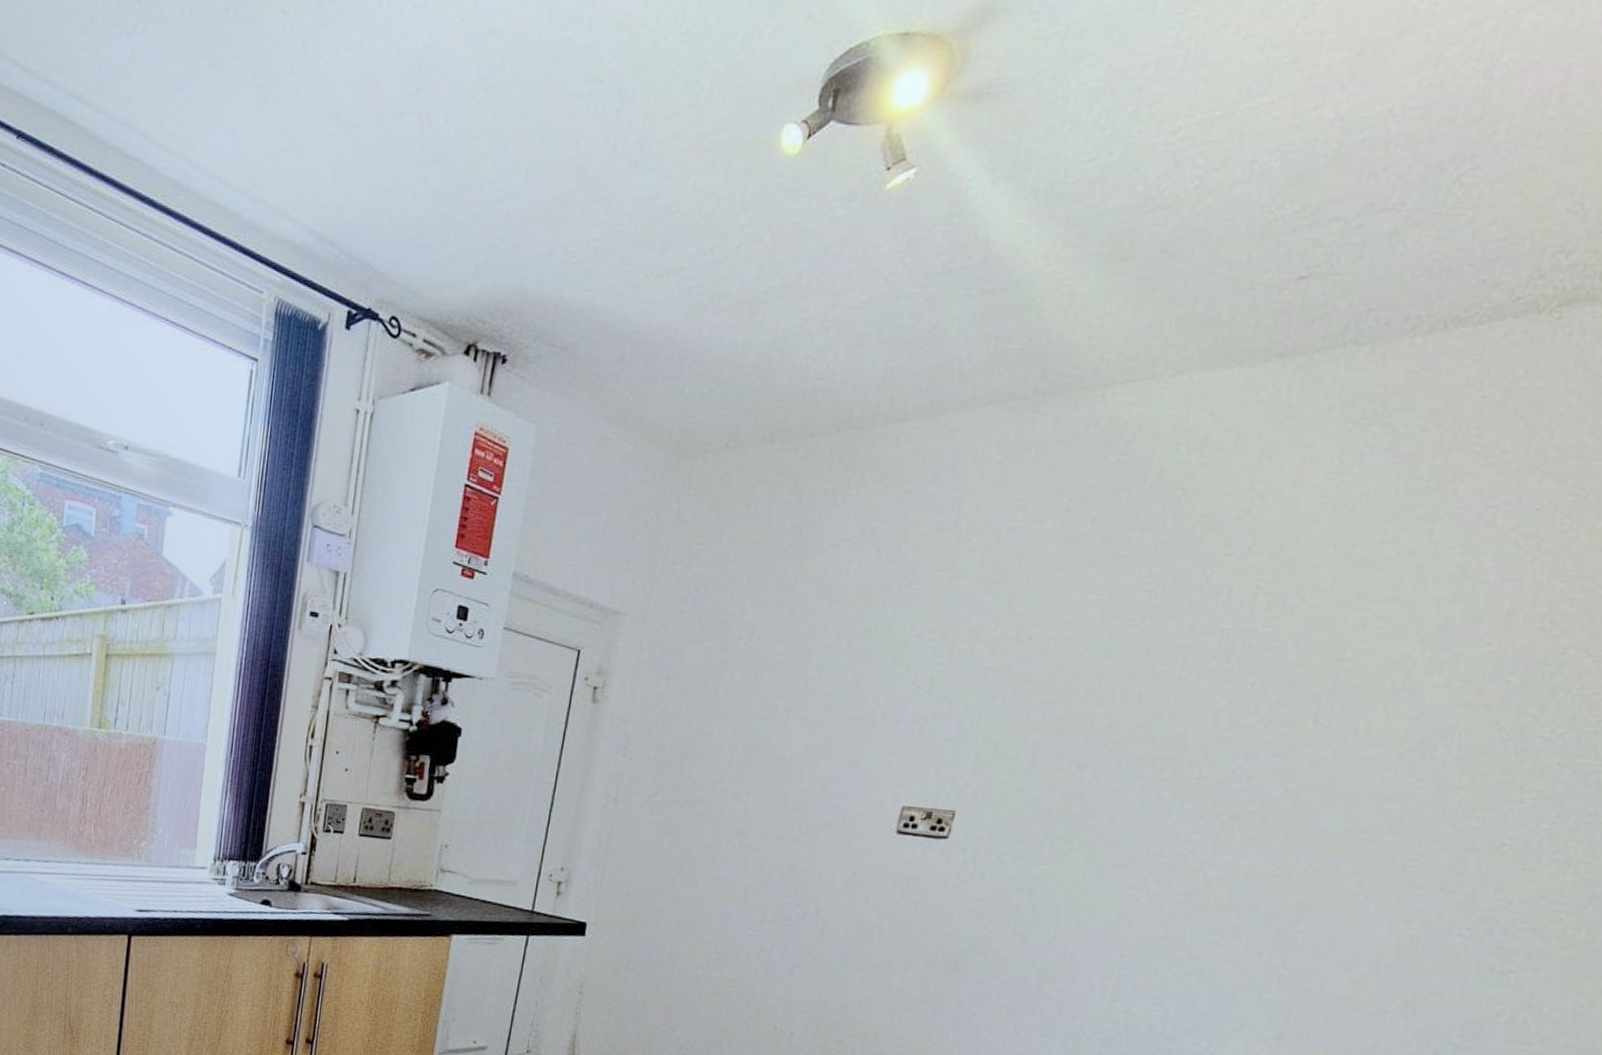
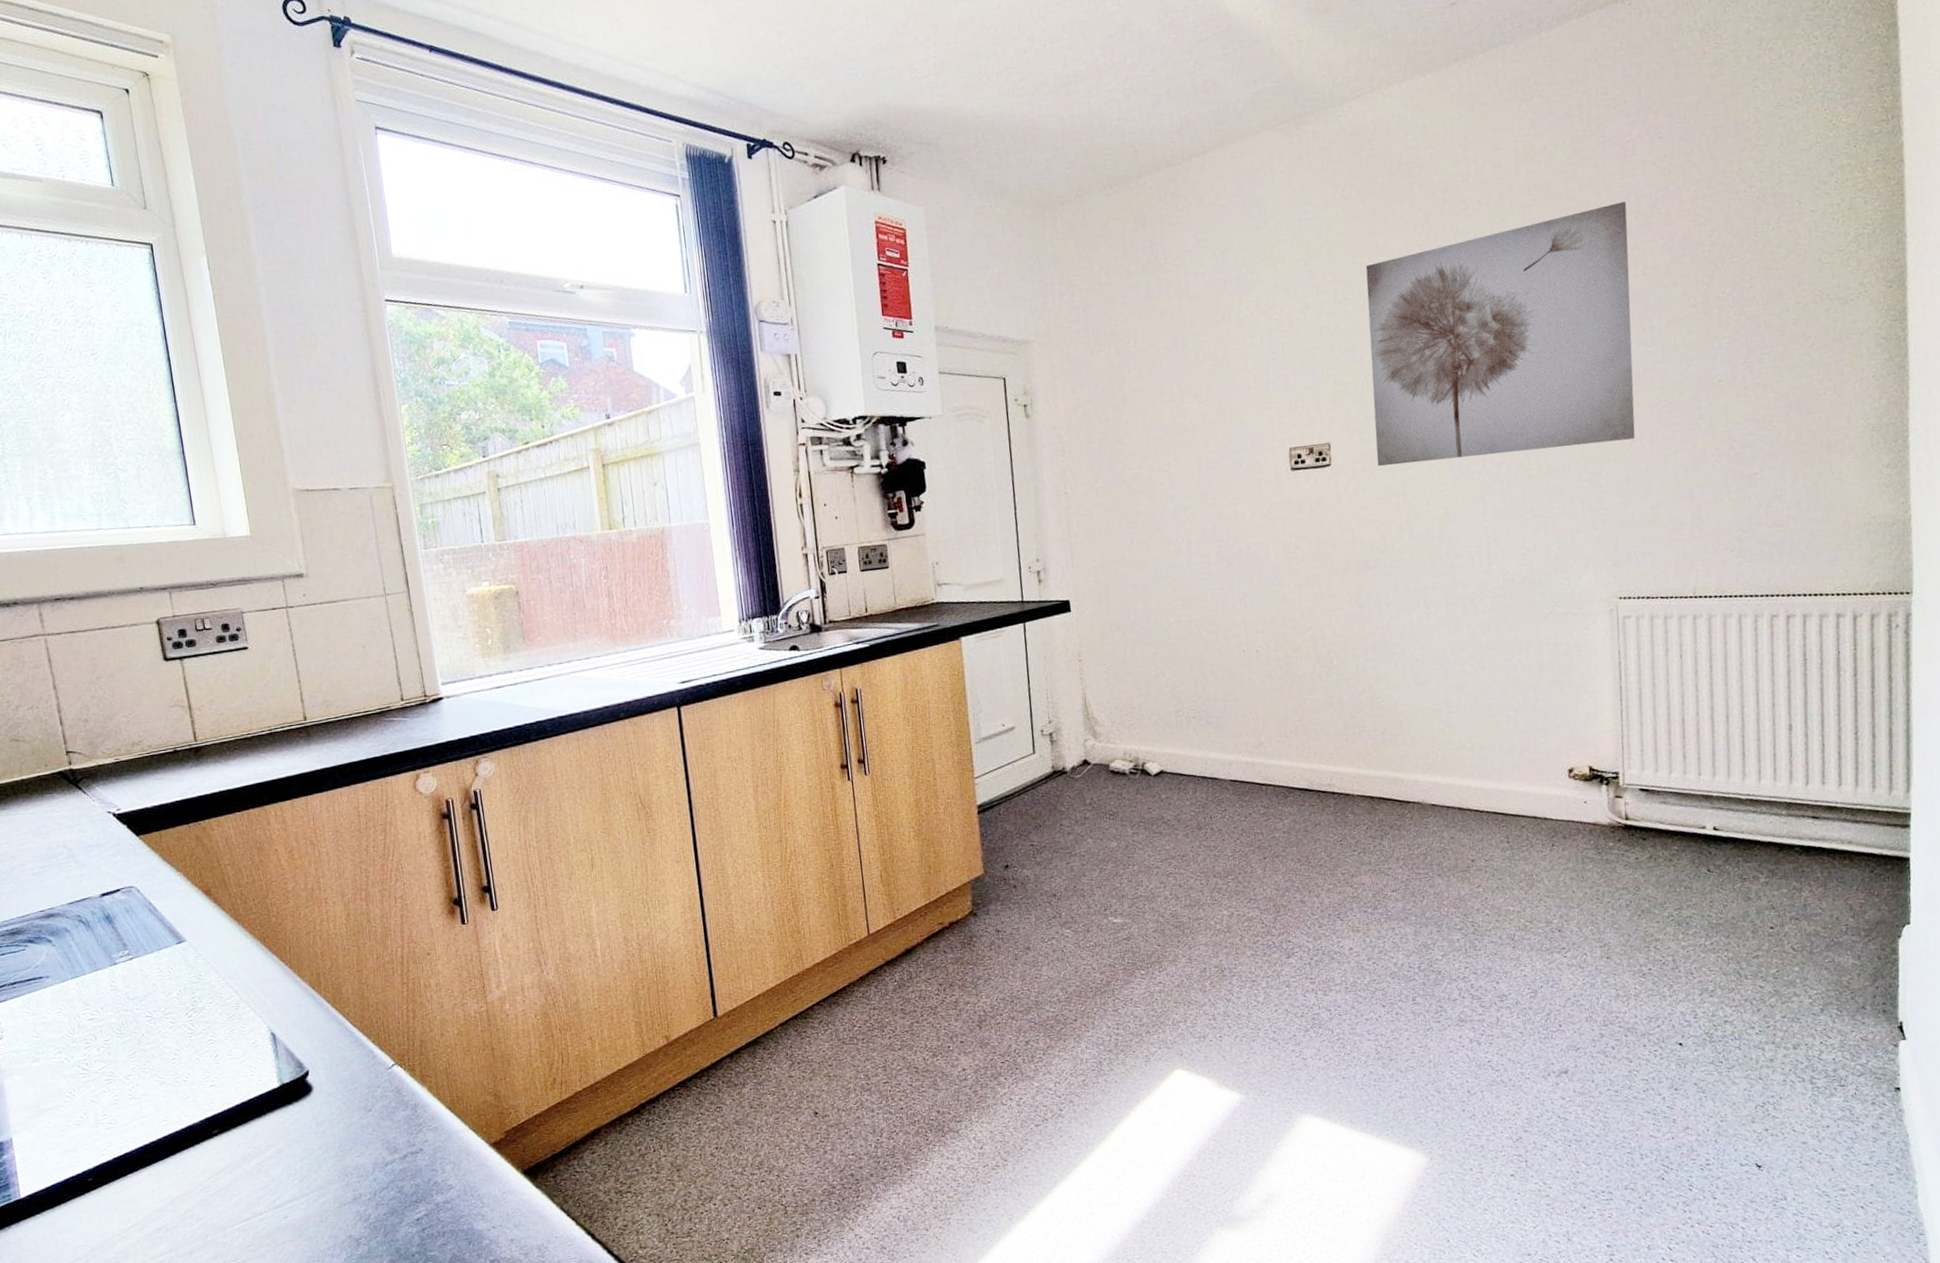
wall art: none [1007,584,1457,892] -> present [1366,201,1635,467]

